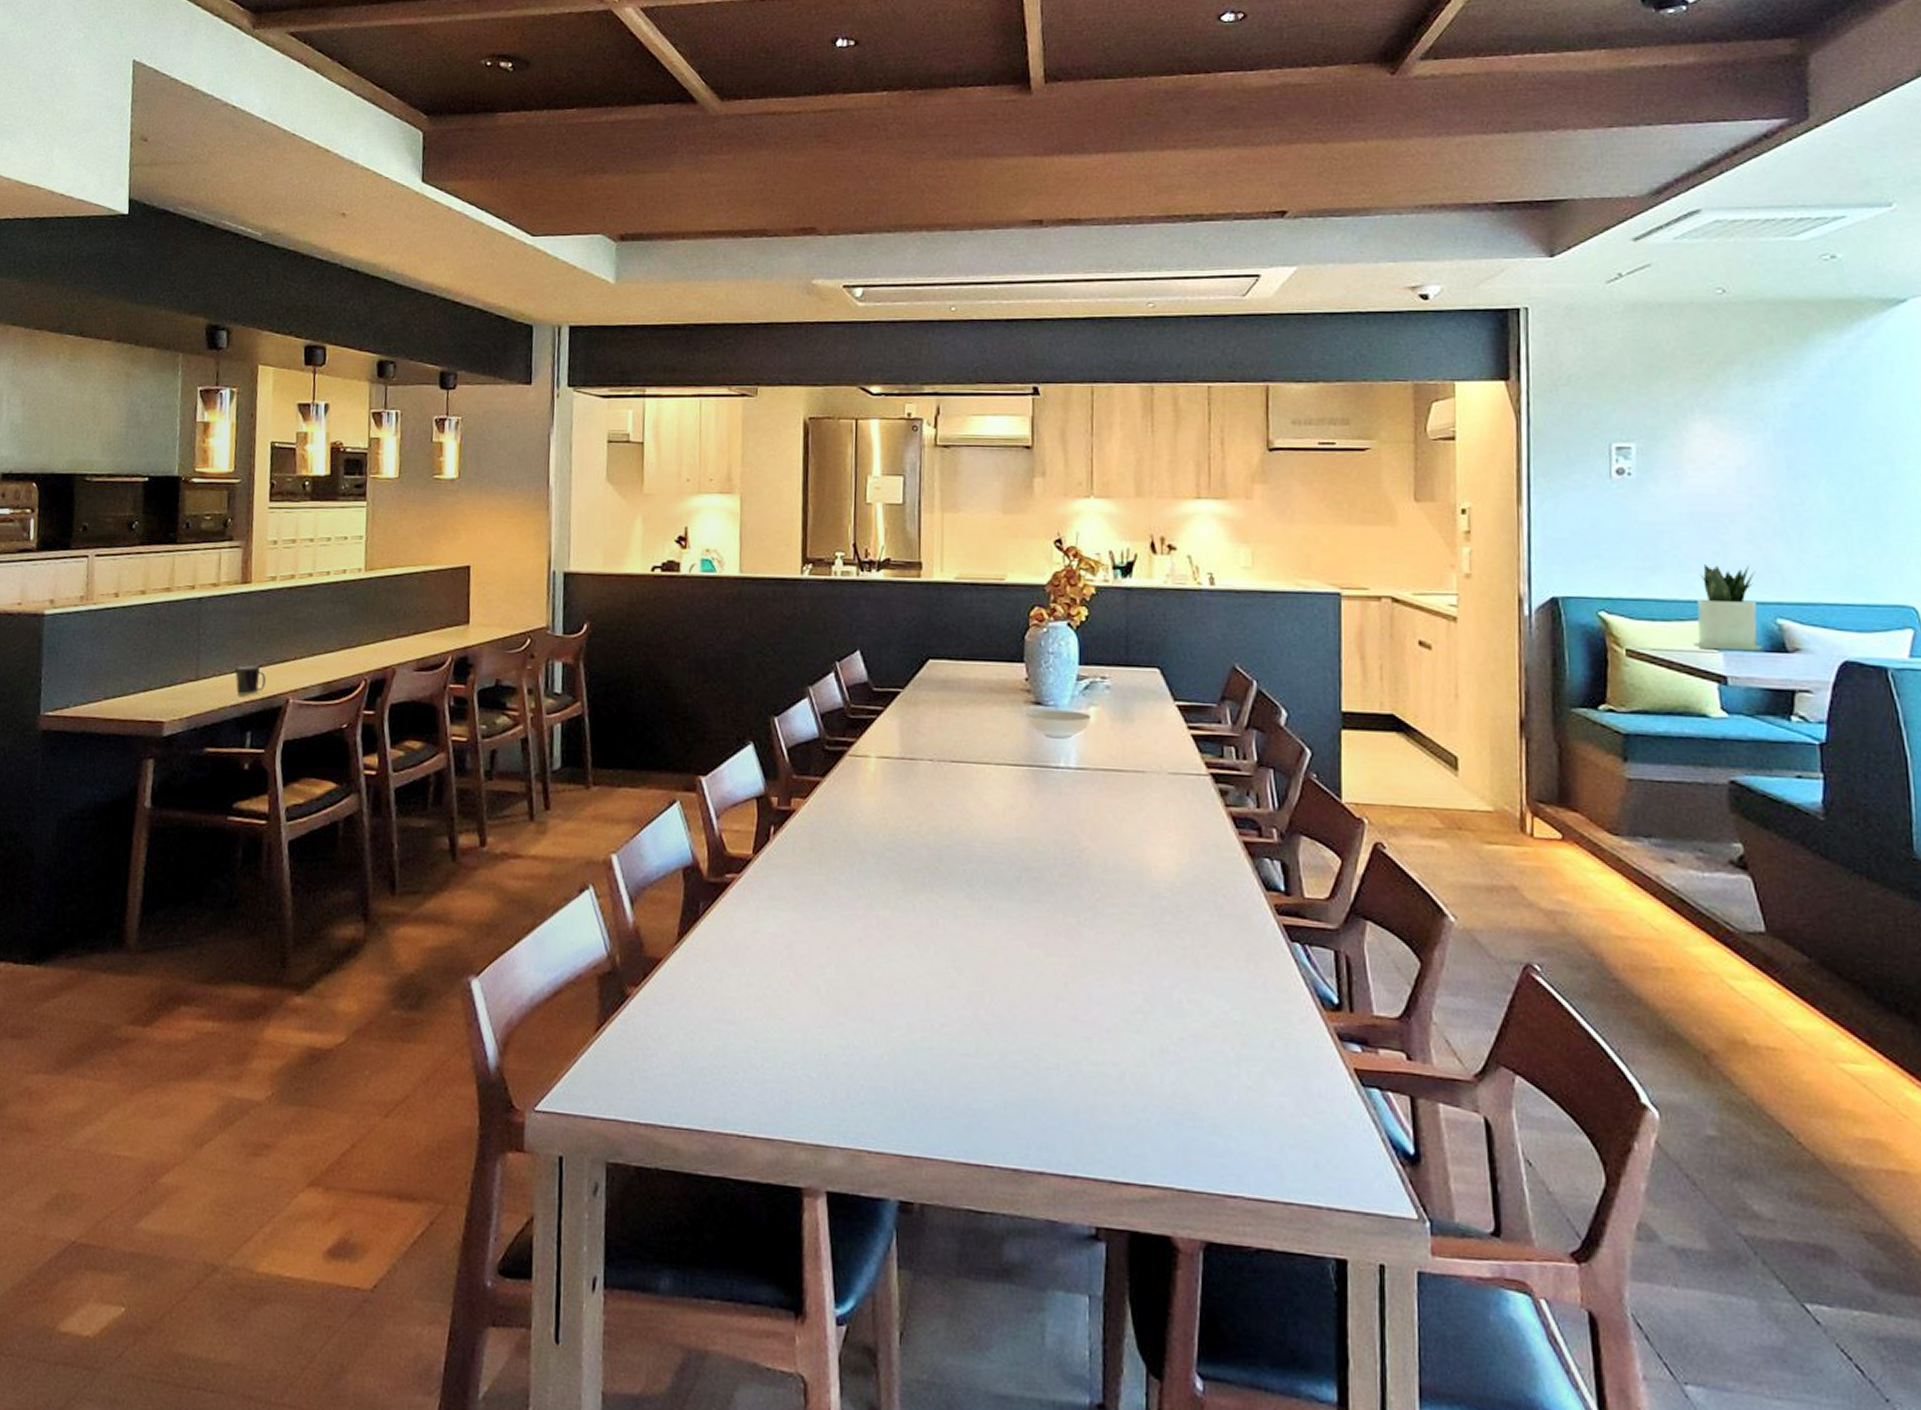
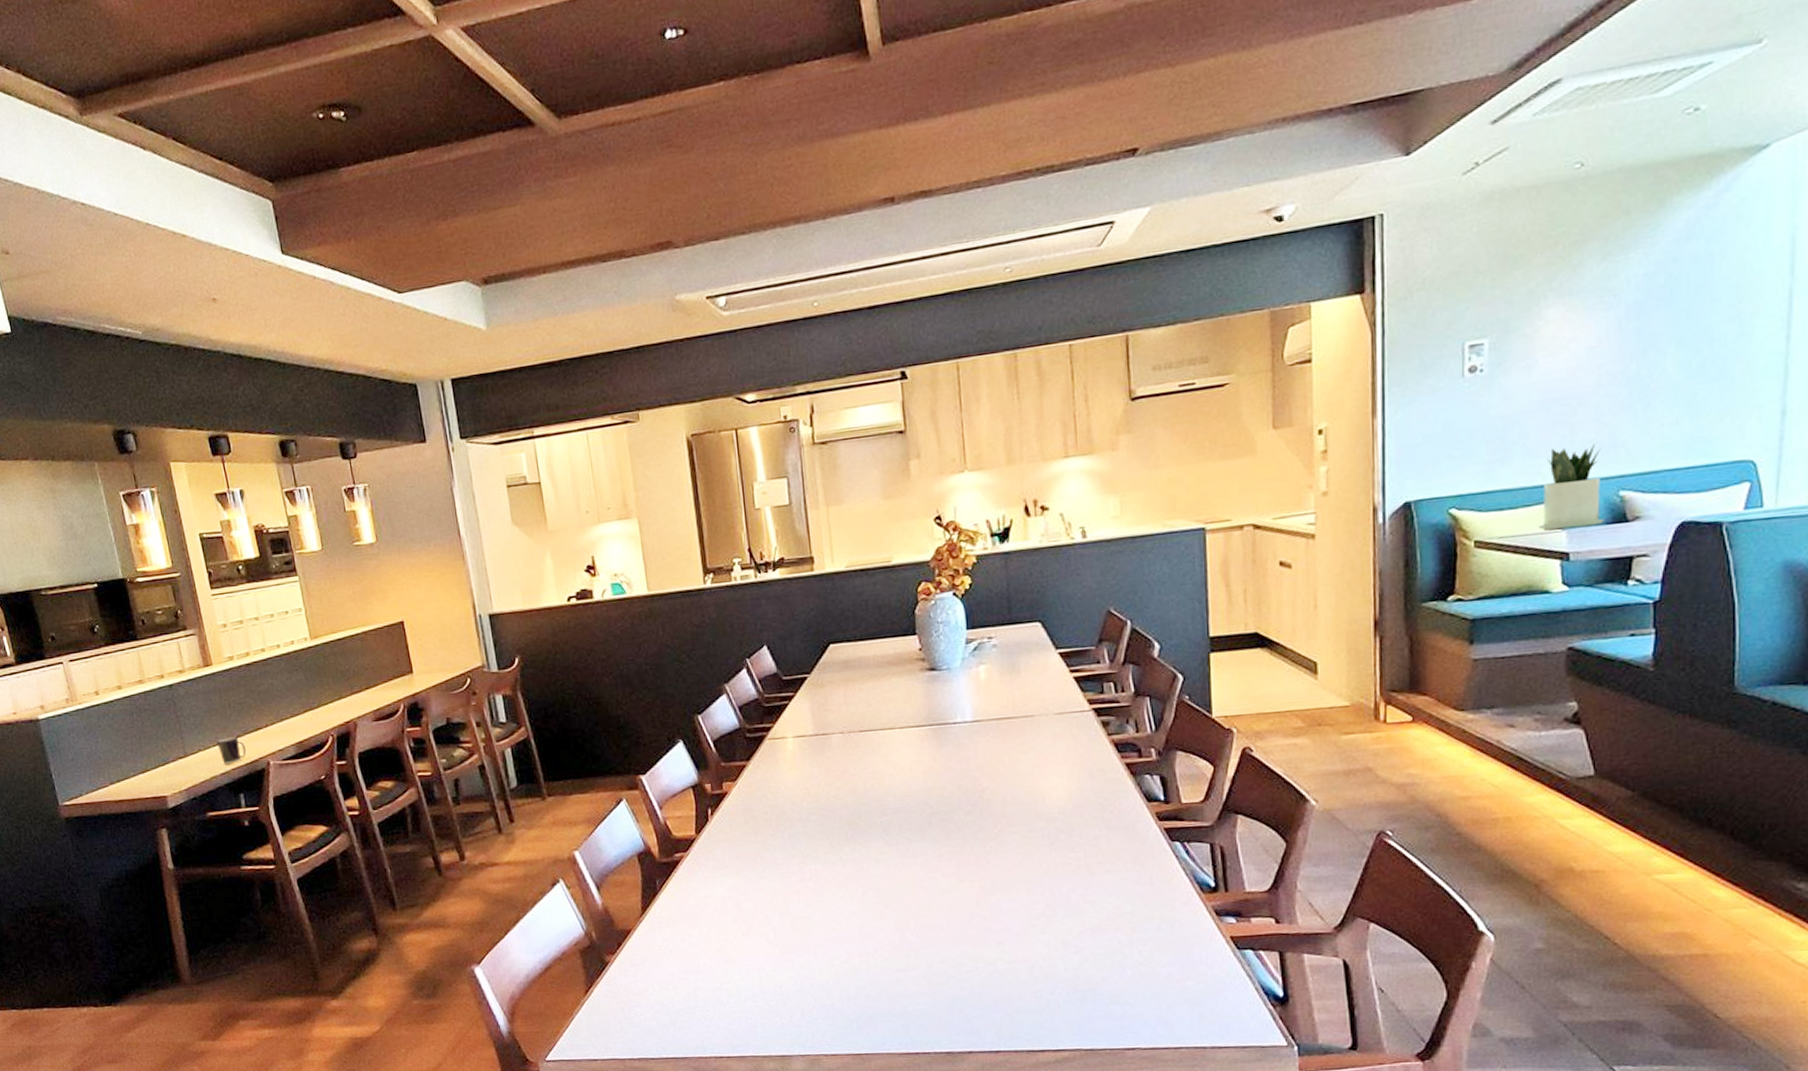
bowl: present [1026,709,1091,739] -> none [923,671,982,699]

